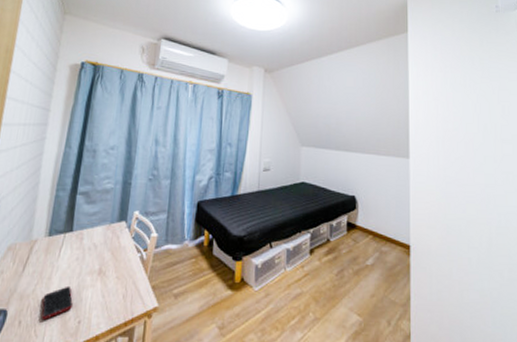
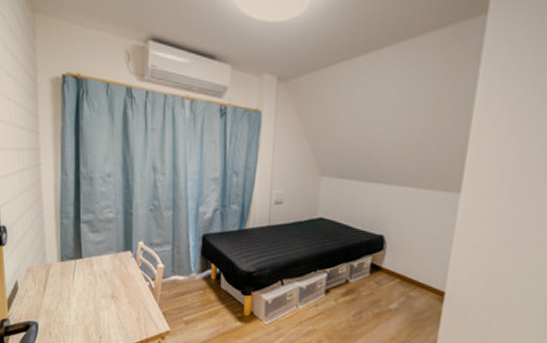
cell phone: present [41,285,73,320] -> none [66,306,92,333]

